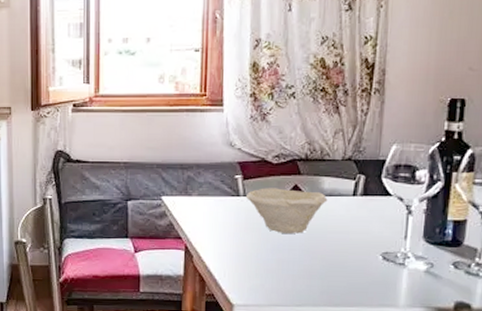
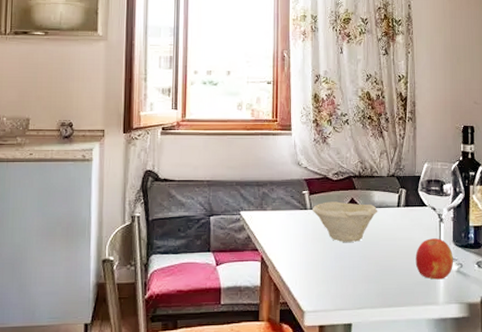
fruit: none [371,233,423,280] -> present [415,238,454,280]

